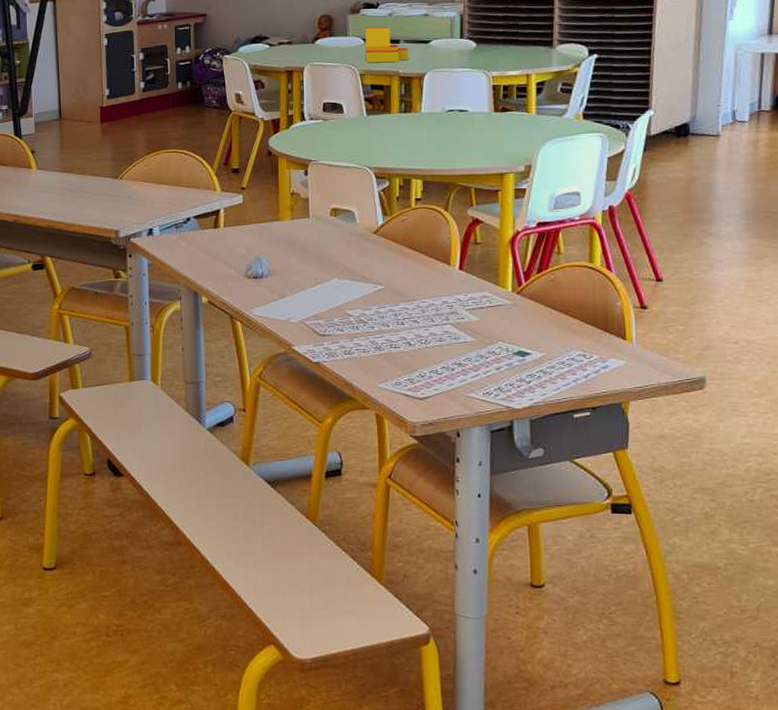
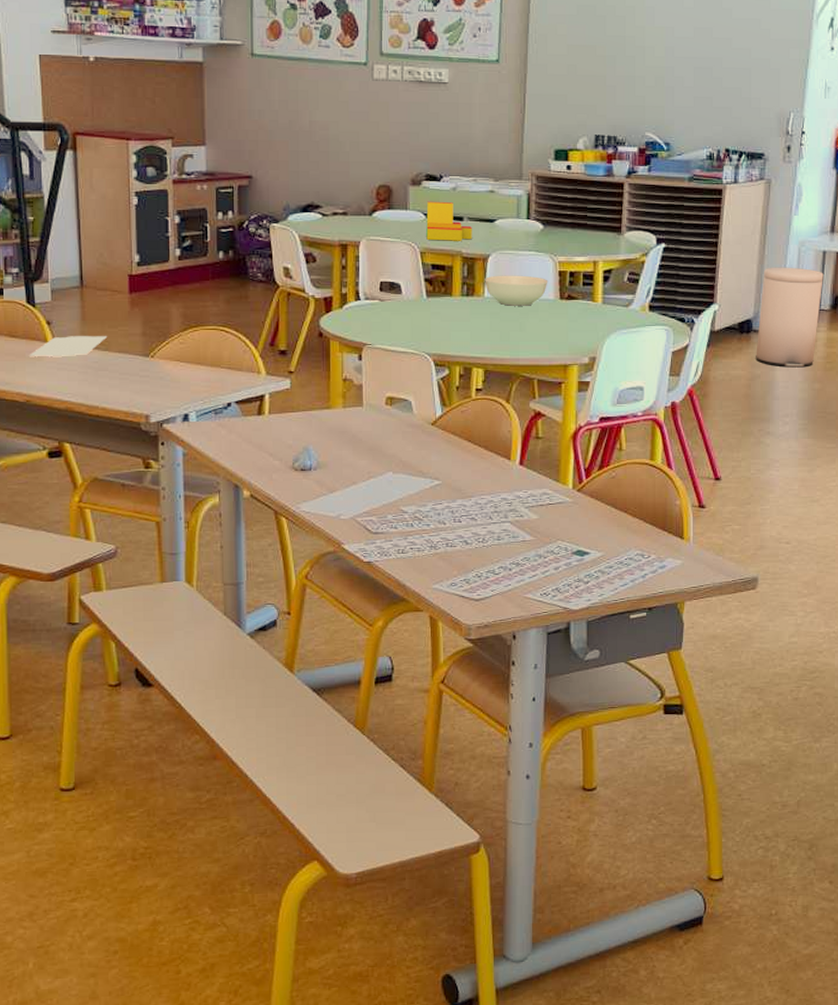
paper: none [17,161,83,181] -> present [29,336,108,356]
bowl: none [421,91,483,120] -> present [485,275,548,306]
pedal bin: none [694,70,763,169] -> present [756,267,823,368]

